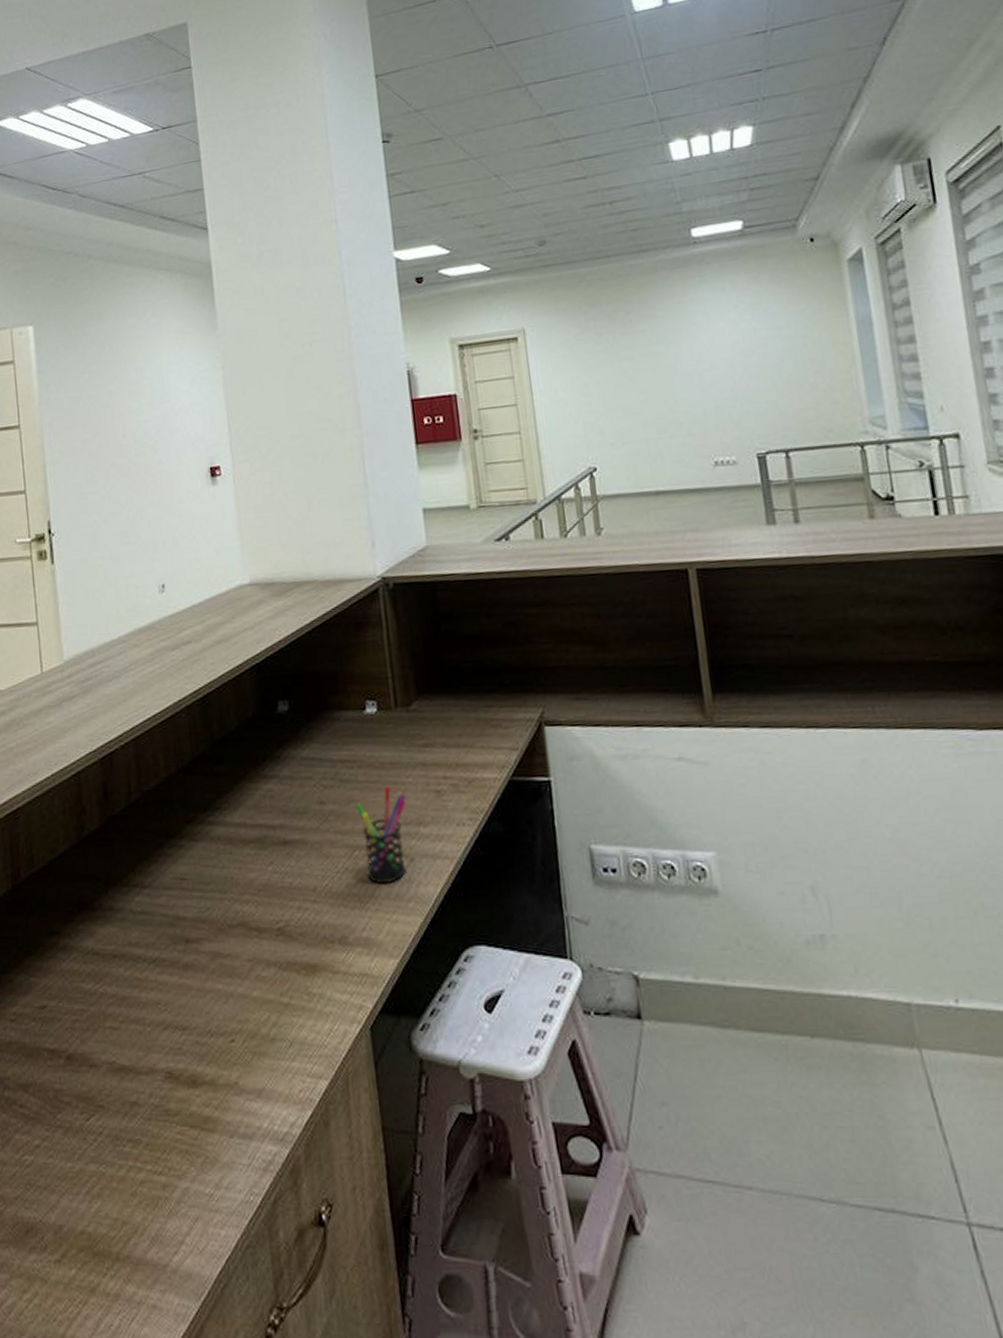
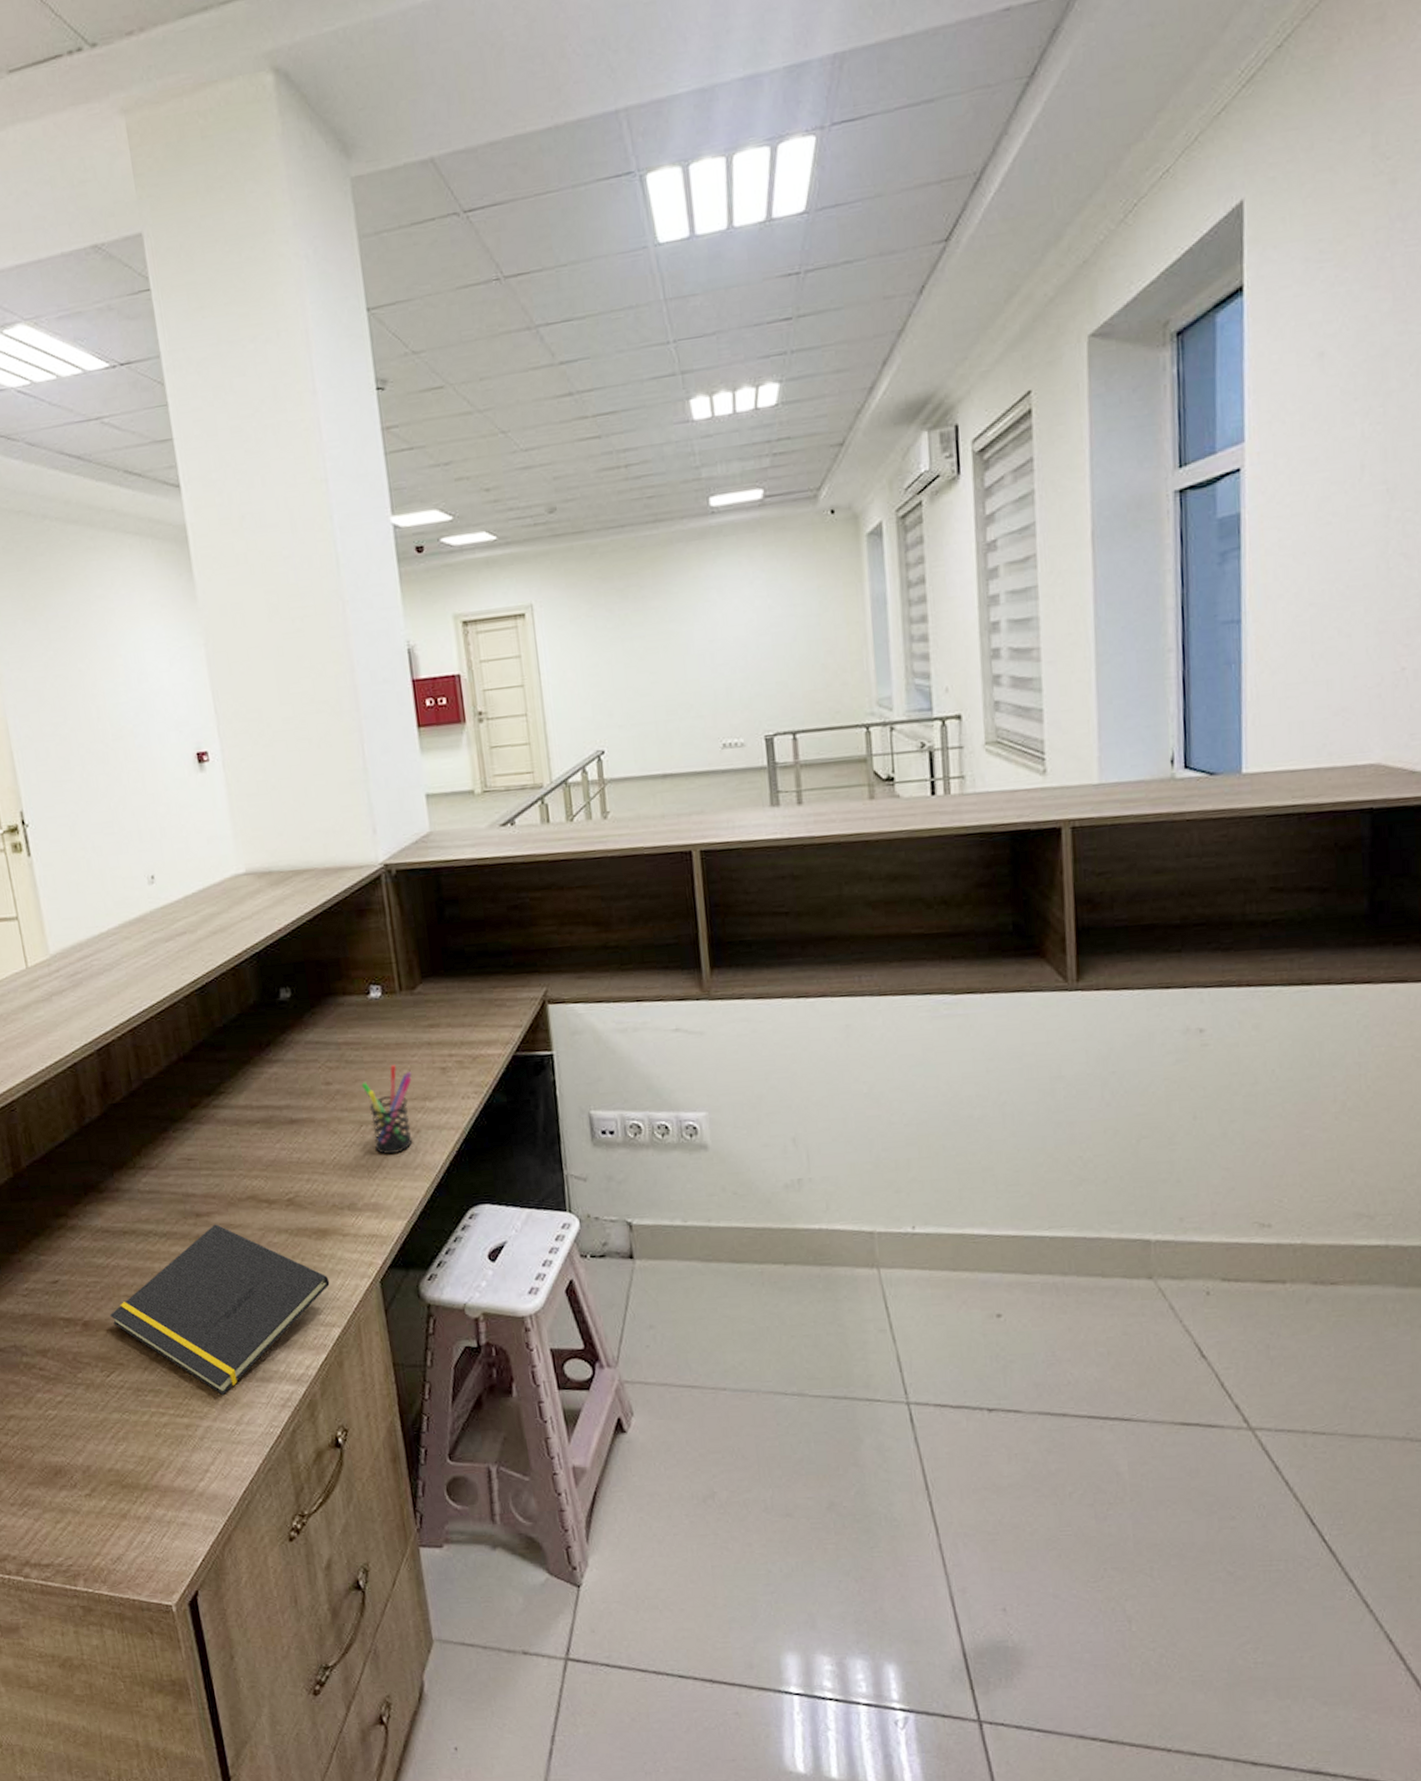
notepad: none [93,952,318,1151] -> present [109,1224,330,1395]

